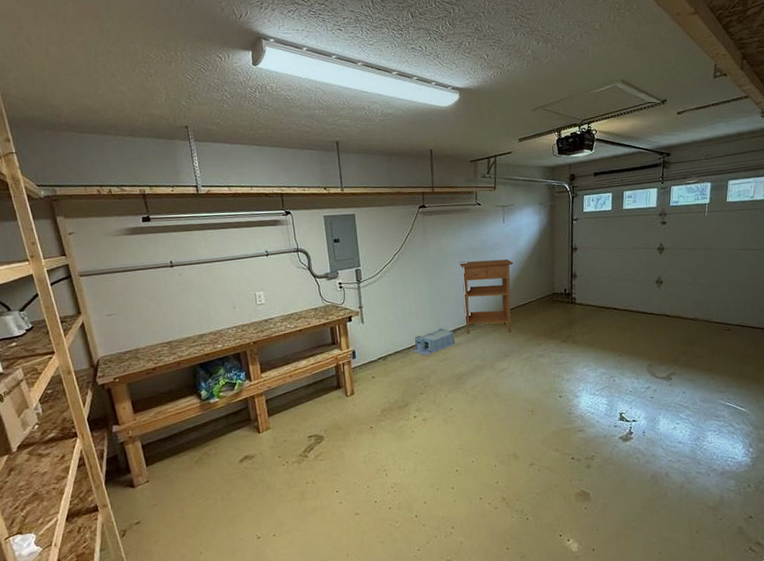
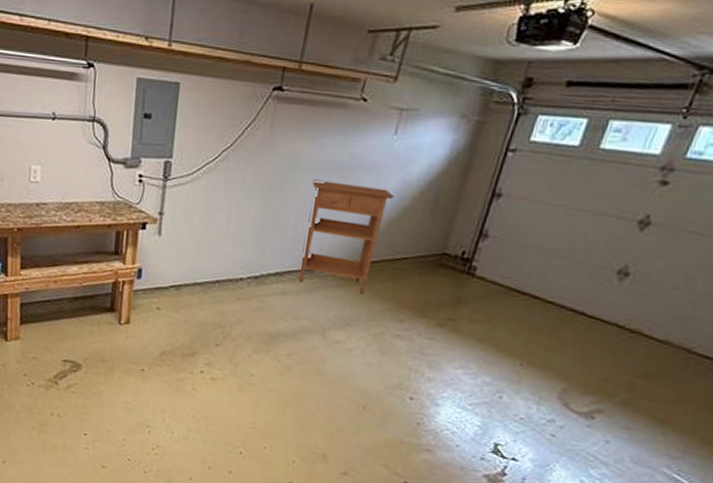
storage bin: present [412,328,456,357] -> none [217,265,281,299]

